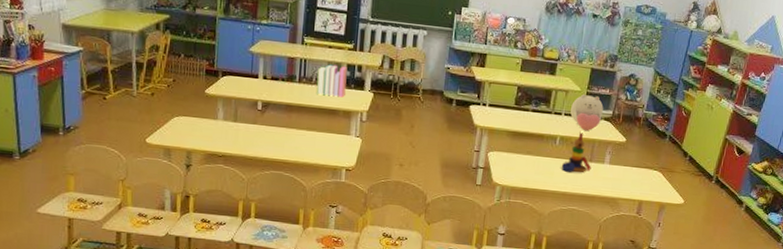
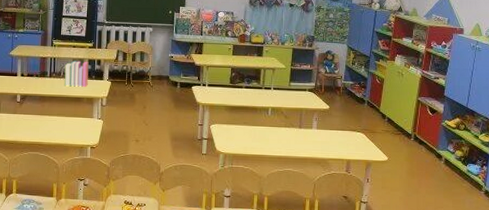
stacking toy: present [561,132,592,172] -> none [275,103,302,138]
plush toy: present [570,94,604,132] -> none [279,71,307,102]

